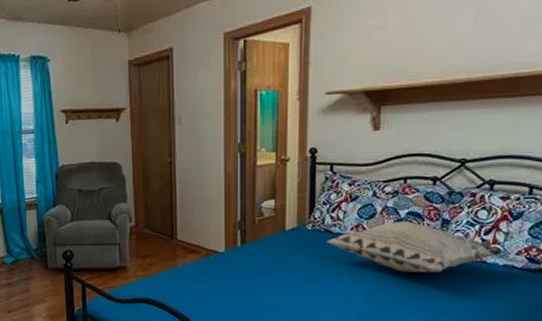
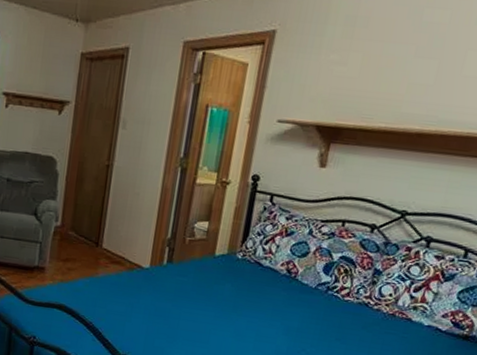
decorative pillow: present [326,222,506,272] -> none [254,263,432,323]

